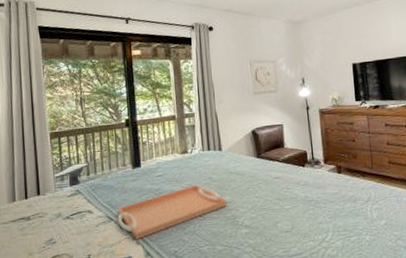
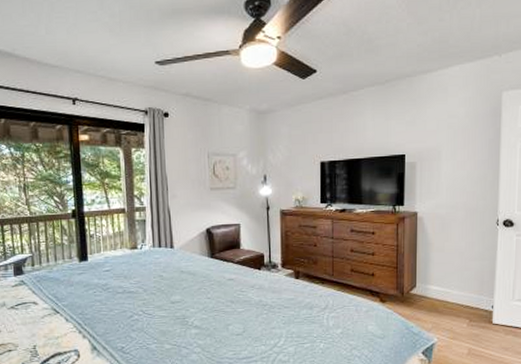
serving tray: present [117,184,227,239] -> none [63,282,177,333]

